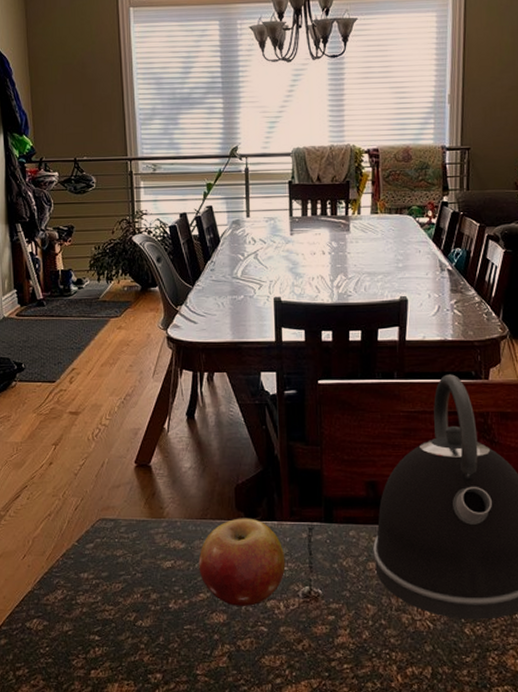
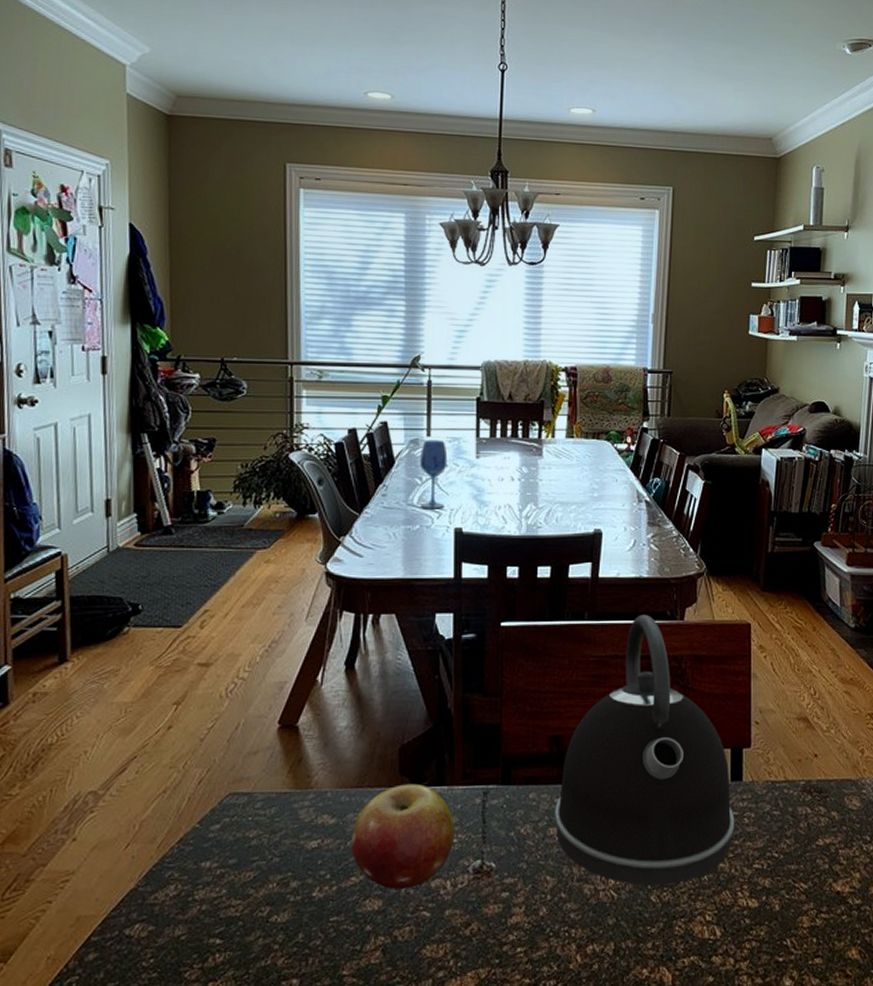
wineglass: none [242,220,266,281] -> present [420,440,448,509]

